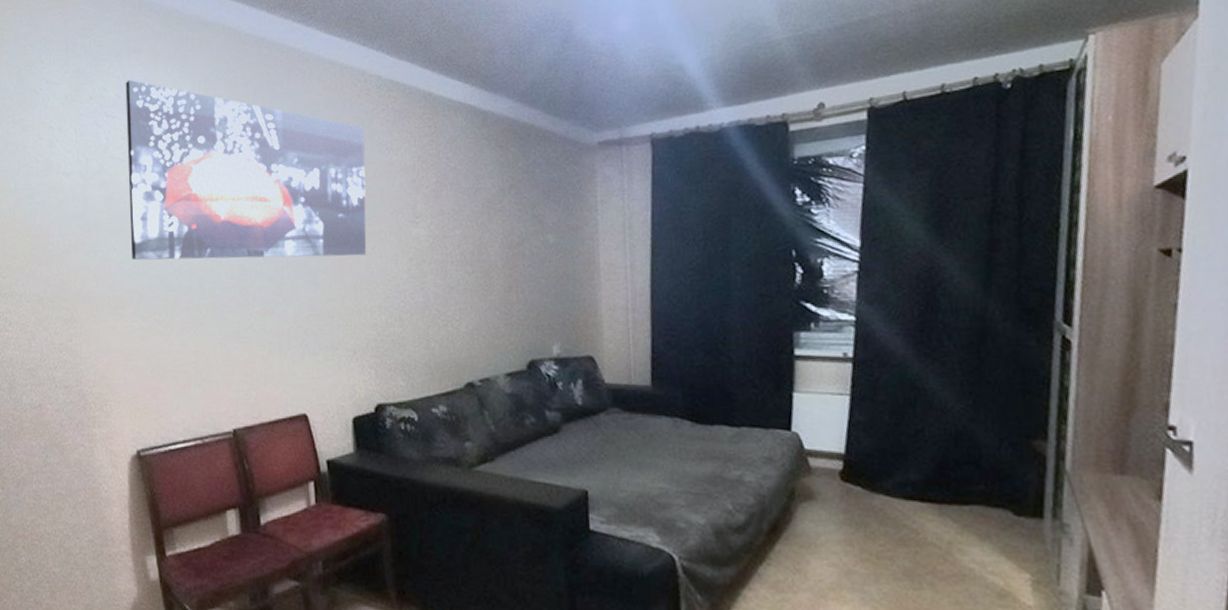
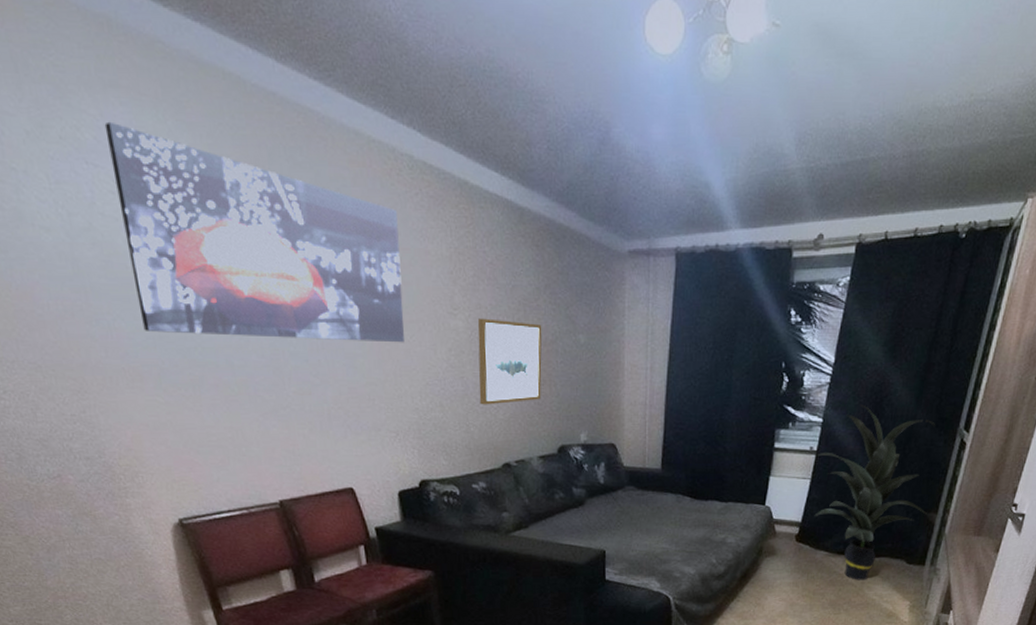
wall art: none [440,224,508,317] -> present [477,318,542,405]
indoor plant: none [853,296,1033,539] -> present [814,404,935,580]

